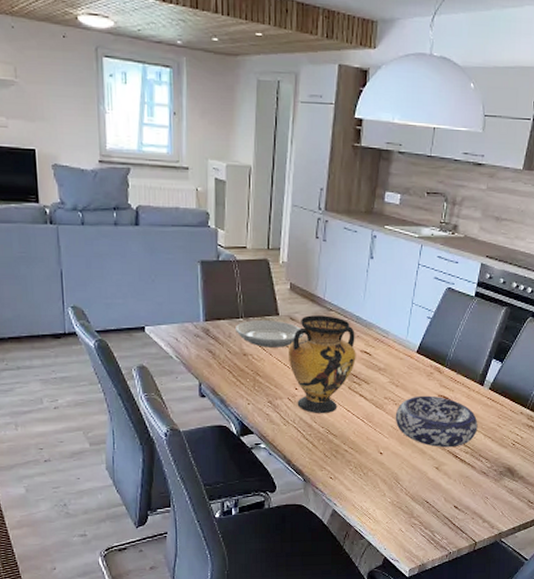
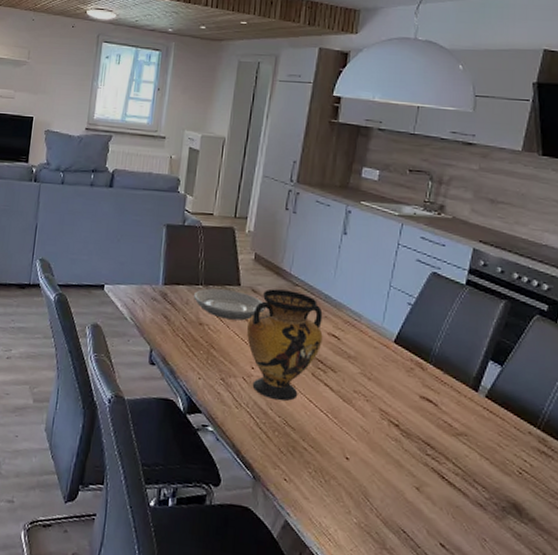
decorative bowl: present [395,395,478,448] -> none [366,393,471,465]

